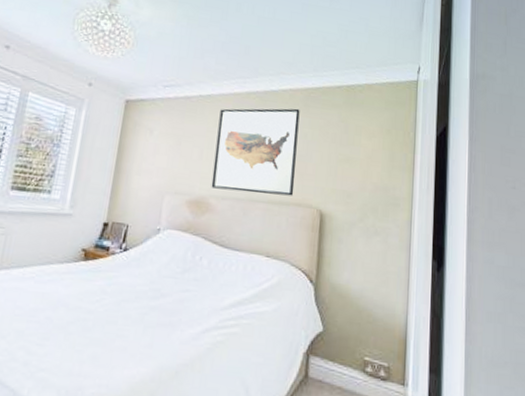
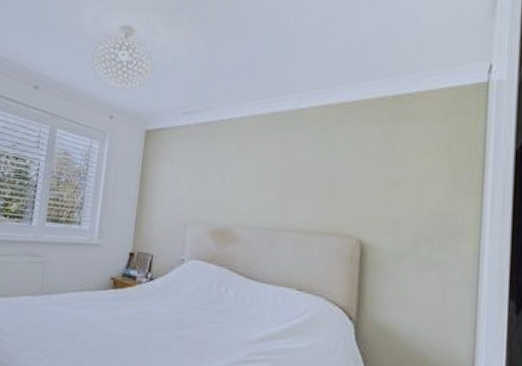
wall art: present [211,108,300,196] -> none [235,127,334,225]

